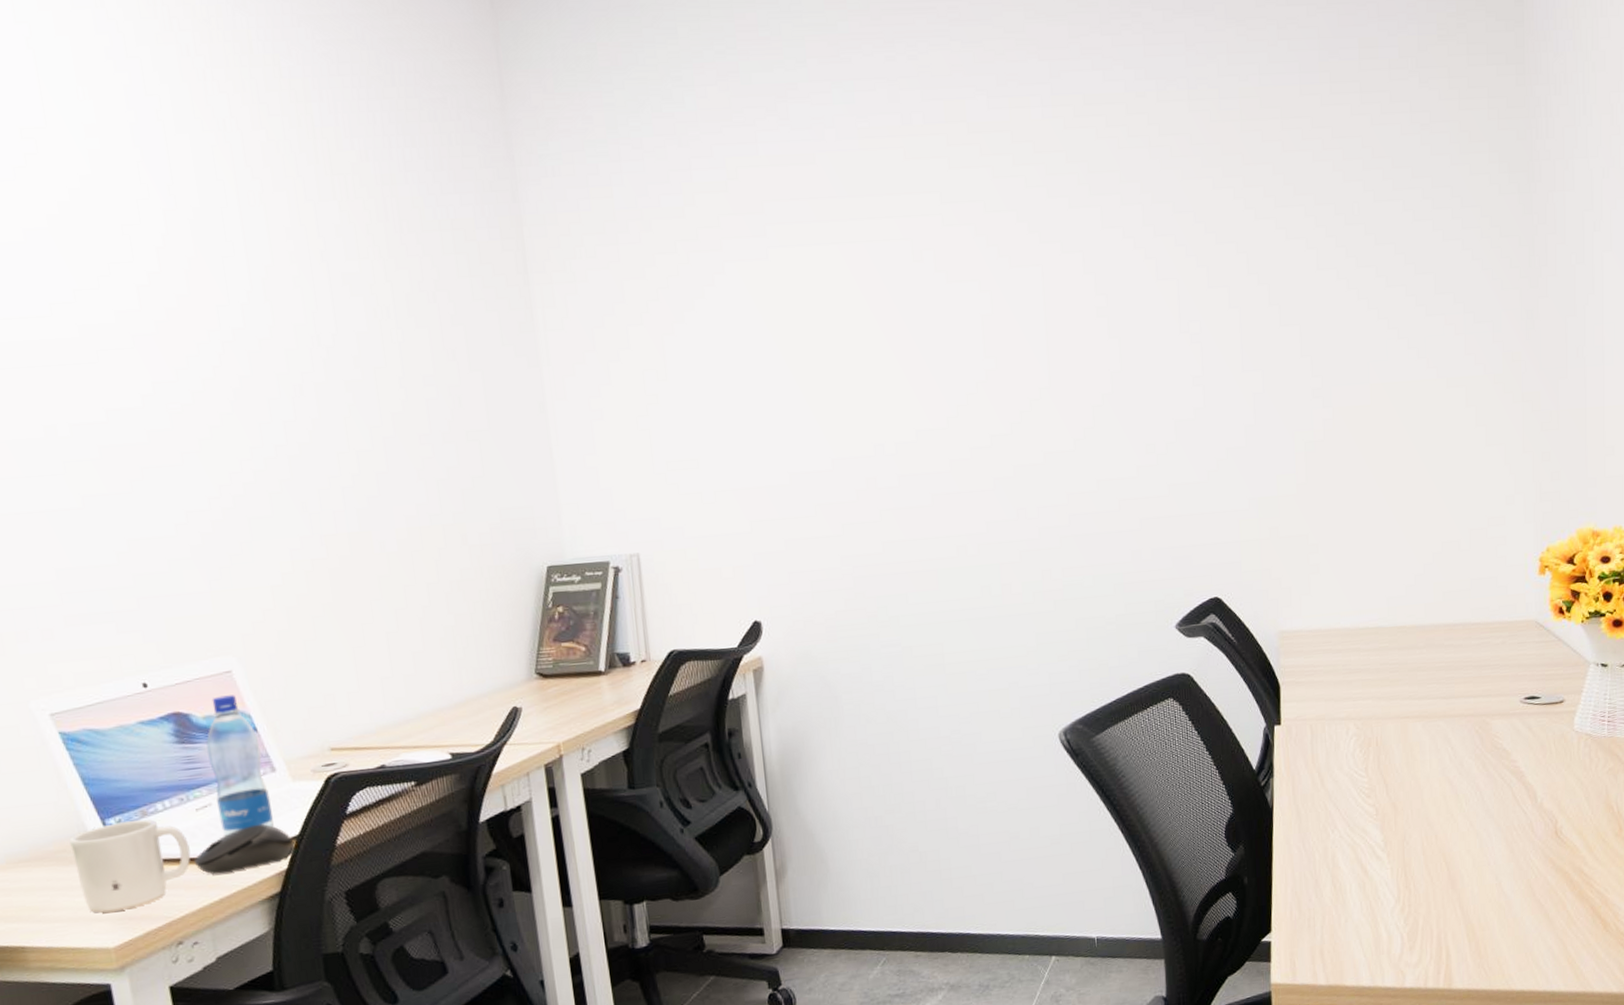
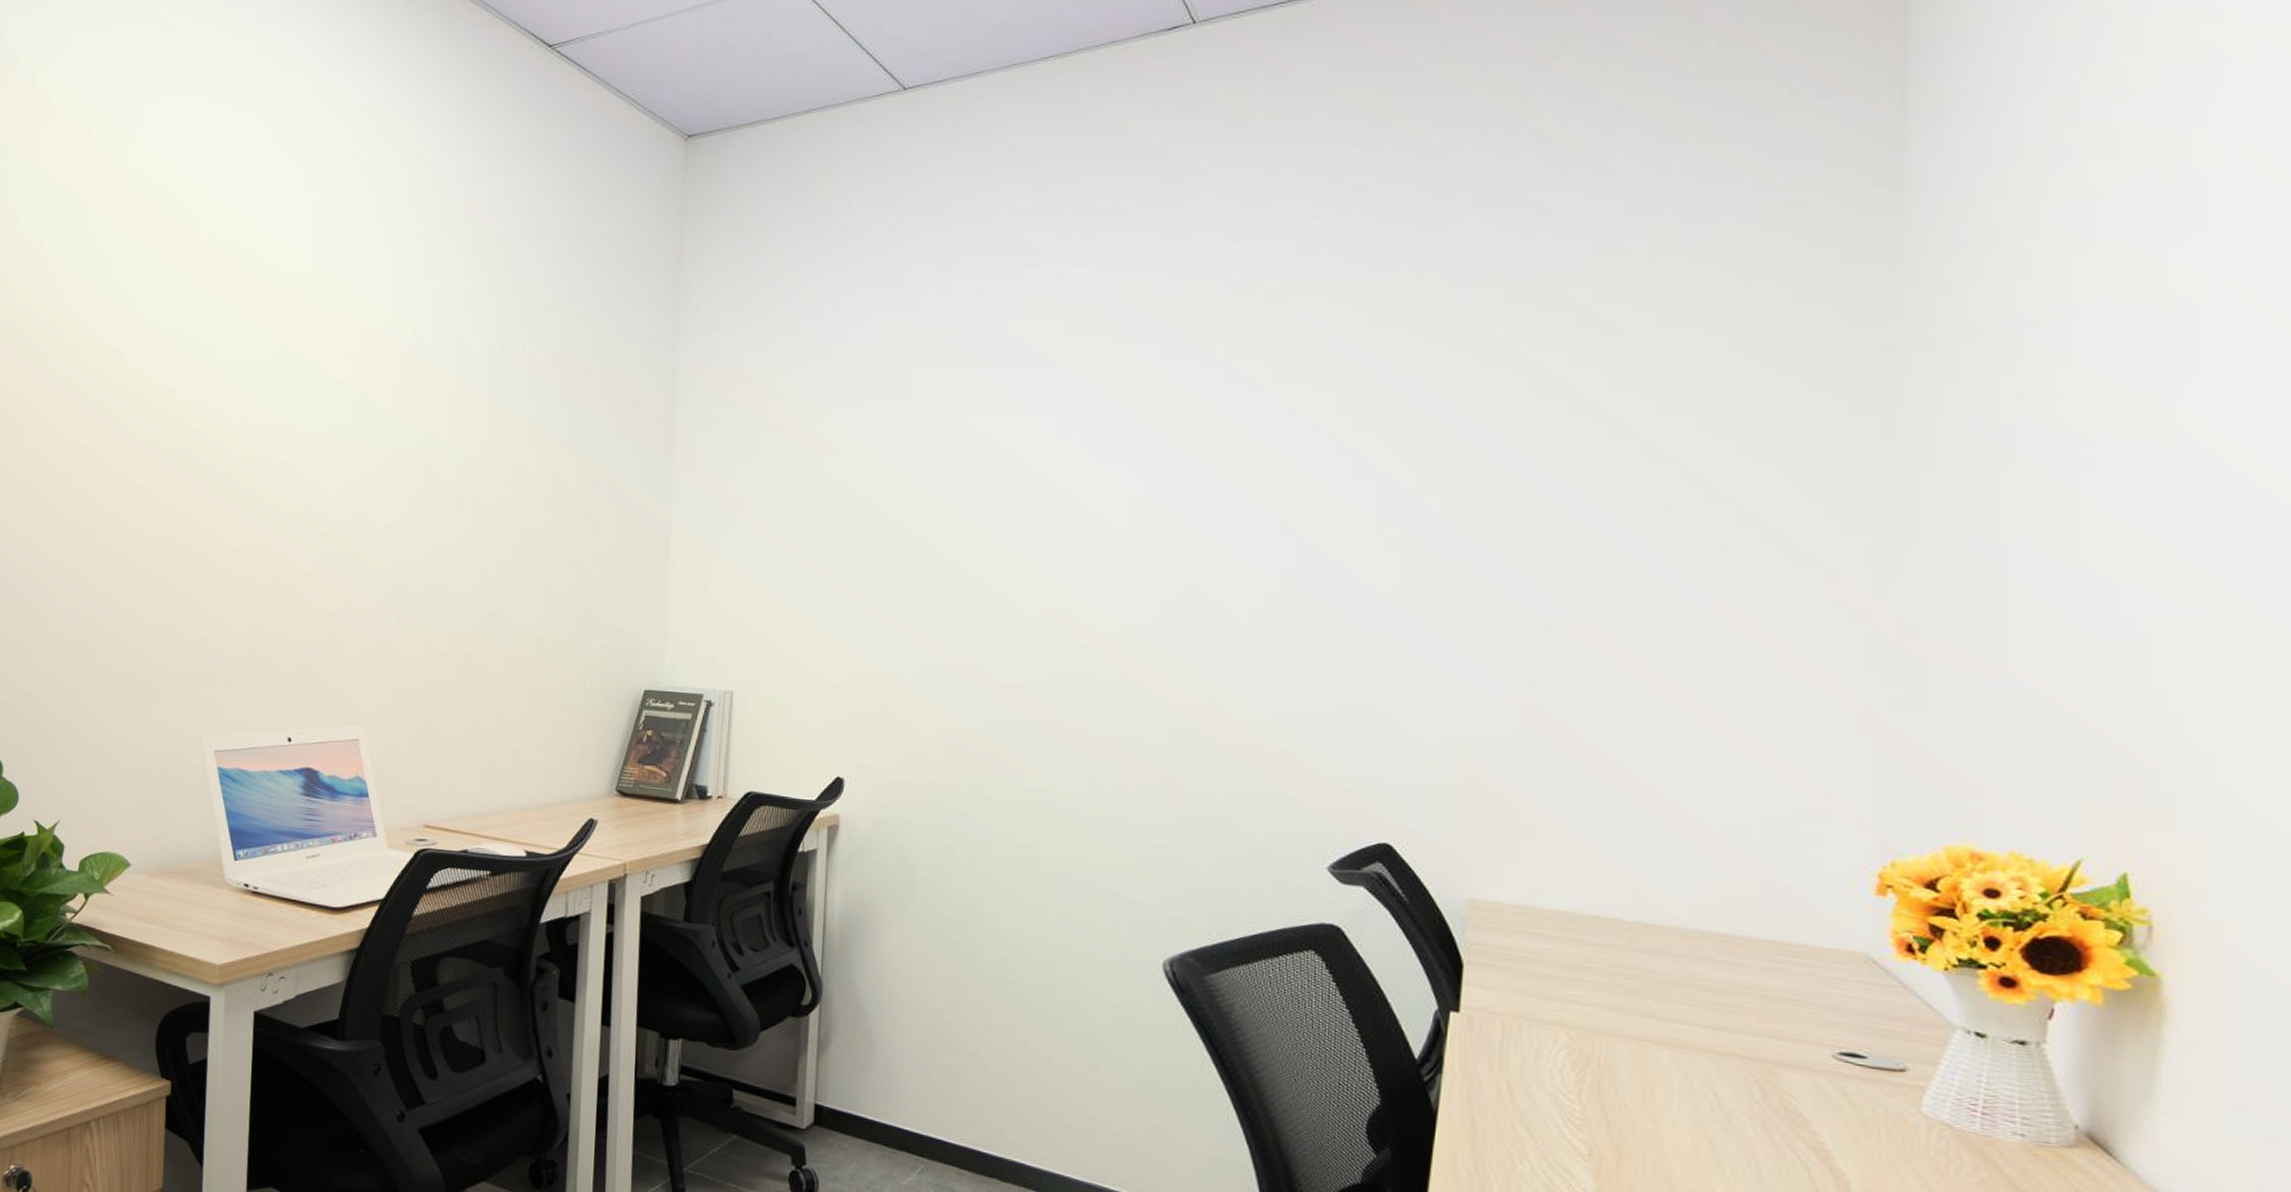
mug: present [69,819,191,913] -> none [205,855,295,934]
computer mouse: present [194,824,295,875] -> none [296,881,379,920]
bottle: present [206,695,274,837] -> none [323,760,368,888]

